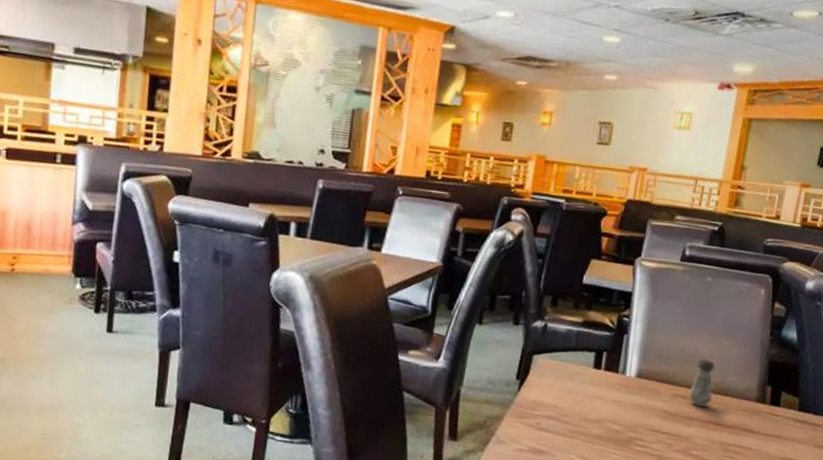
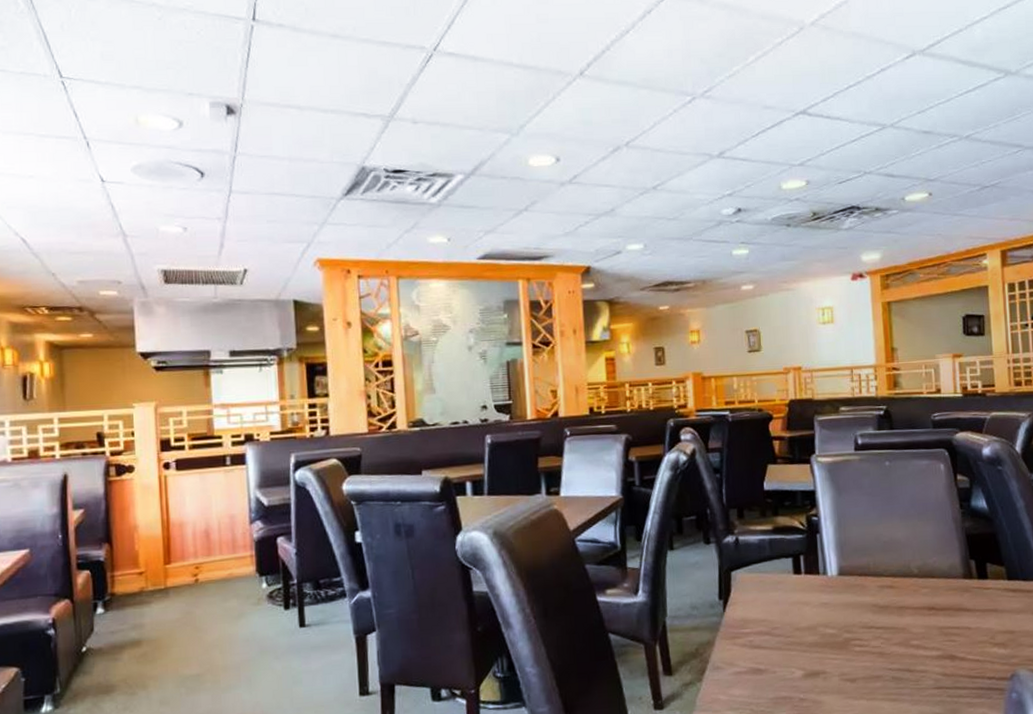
salt shaker: present [689,359,715,408] -> none [894,545,918,594]

